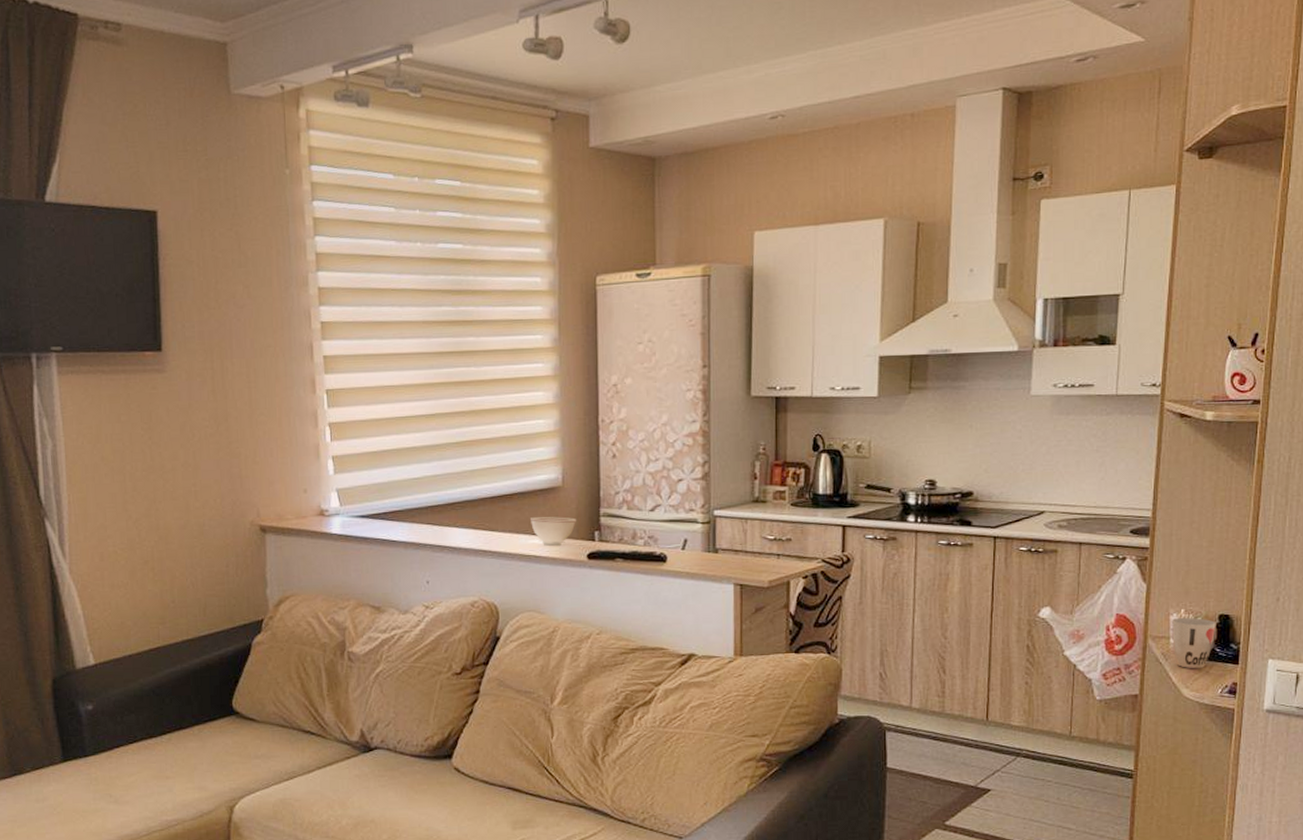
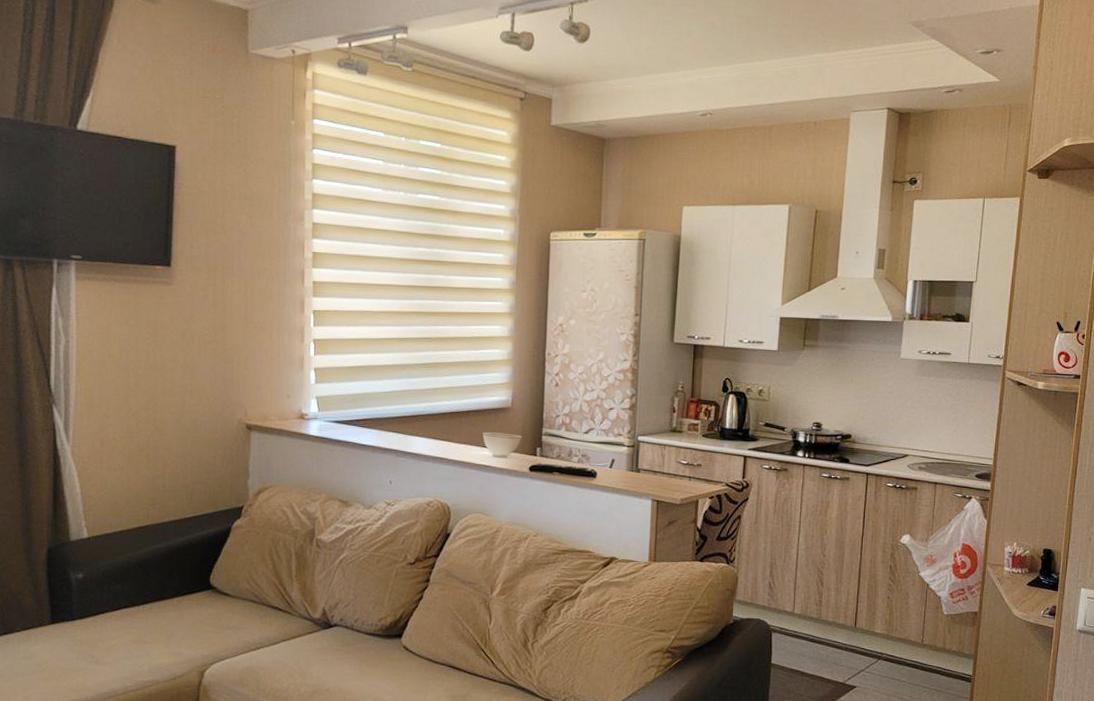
cup: present [1172,617,1216,669] -> none [1006,549,1041,593]

